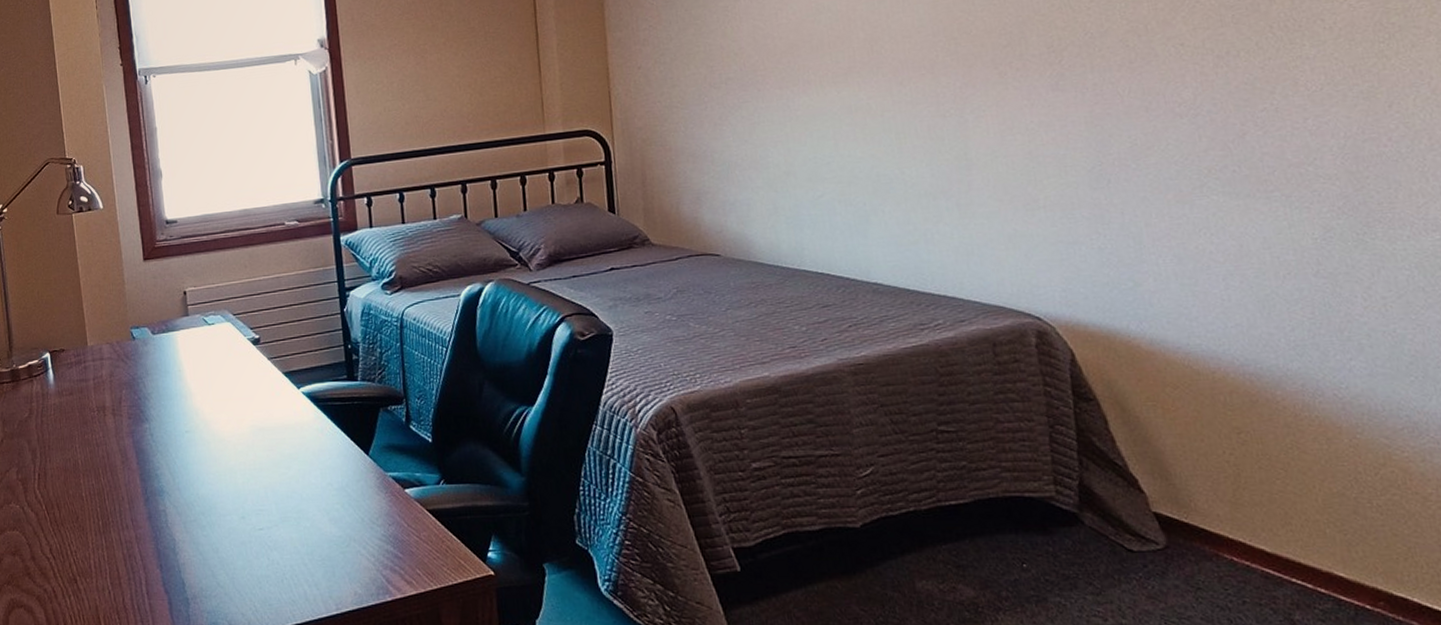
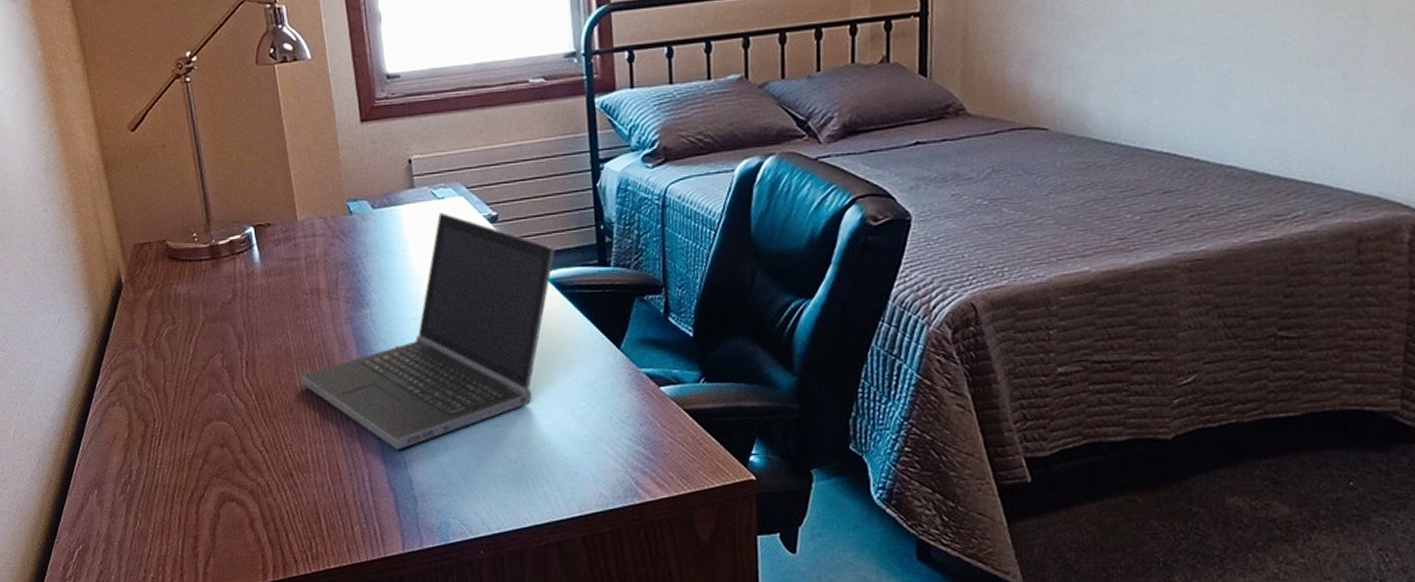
laptop computer: none [86,336,310,555] -> present [300,212,556,451]

